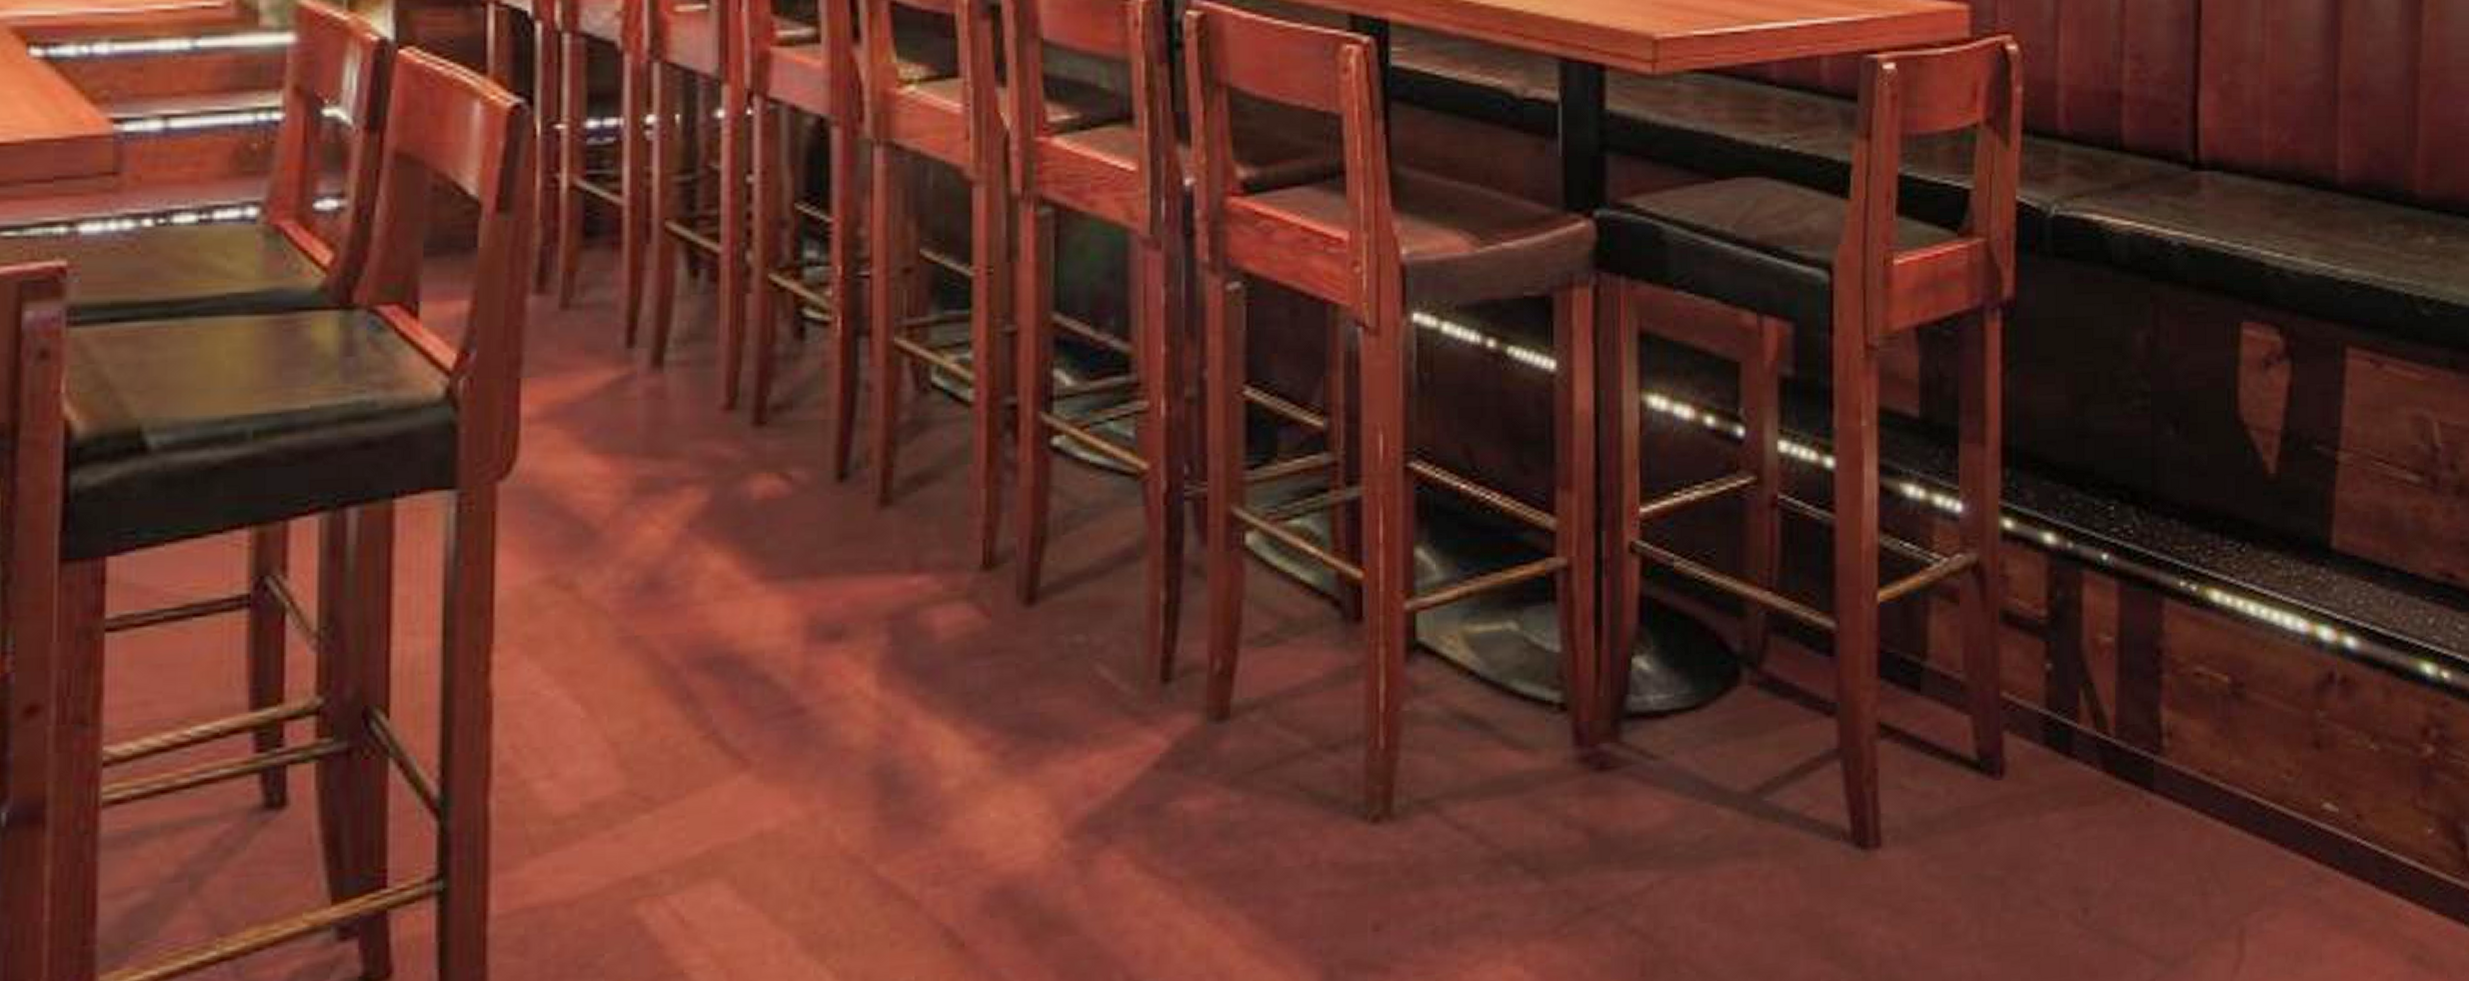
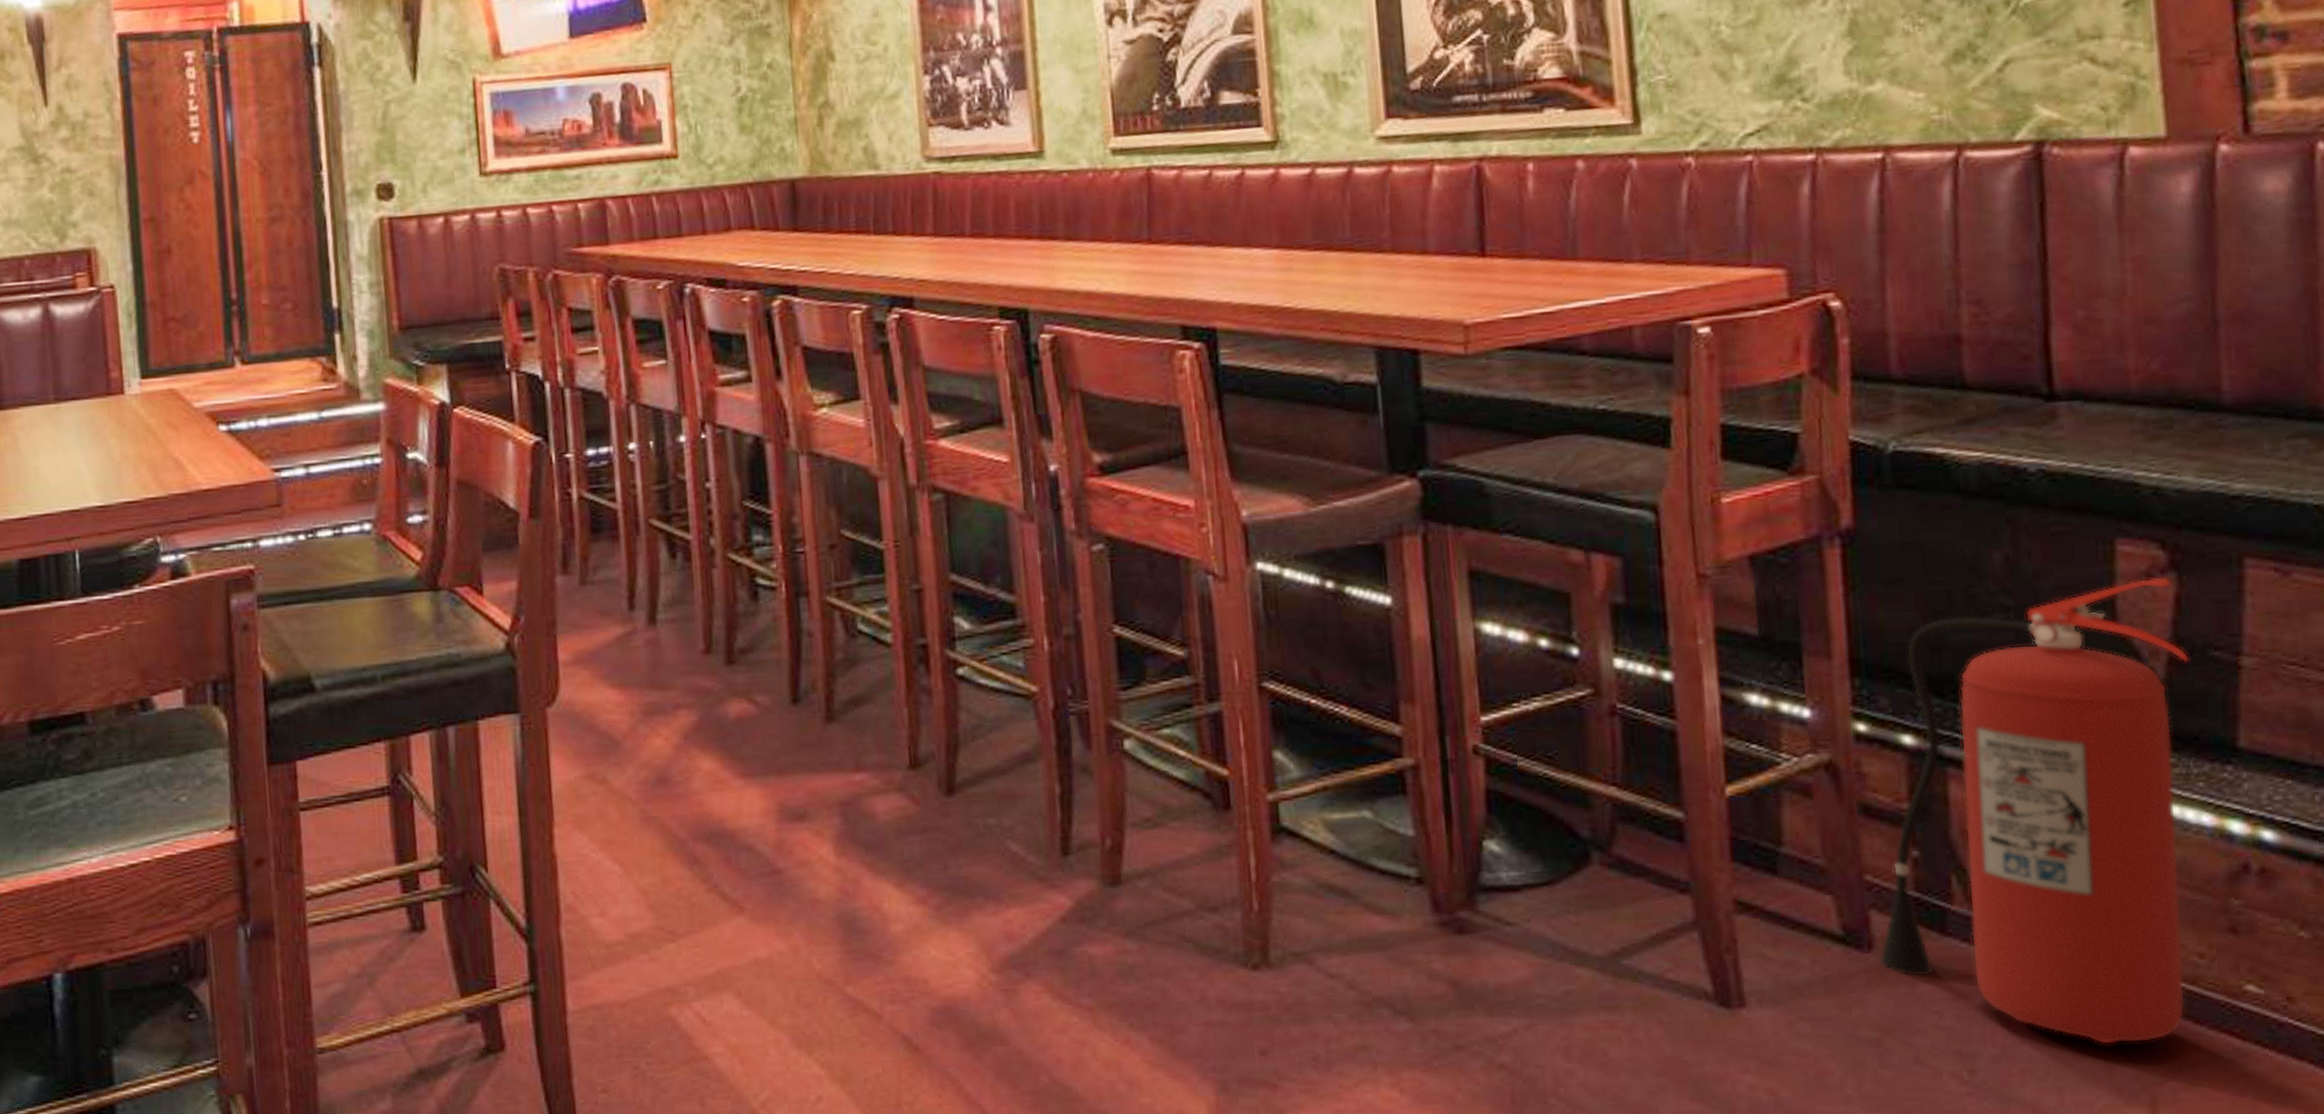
fire extinguisher: none [2009,365,2296,874] -> present [1878,577,2189,1044]

